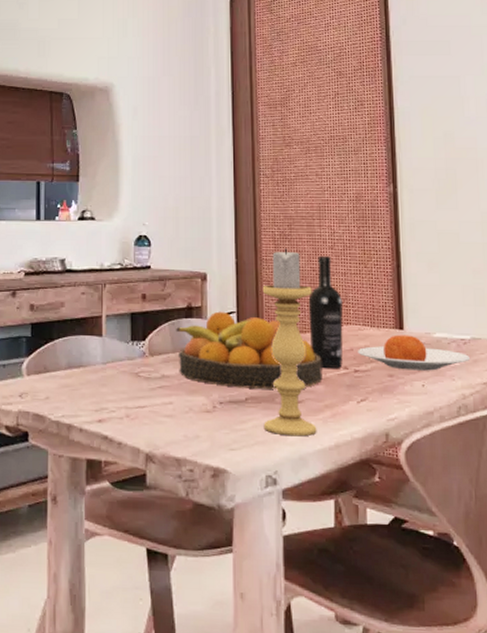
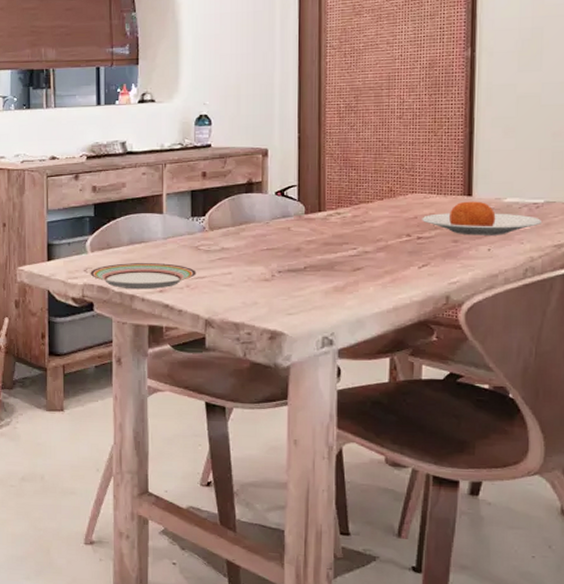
plate: none [25,389,137,419] -> present [90,263,196,290]
fruit bowl: present [176,311,323,389] -> none [236,185,384,258]
candle holder: present [262,248,317,437] -> none [321,120,377,301]
wine bottle: present [308,255,343,369] -> none [372,125,408,237]

